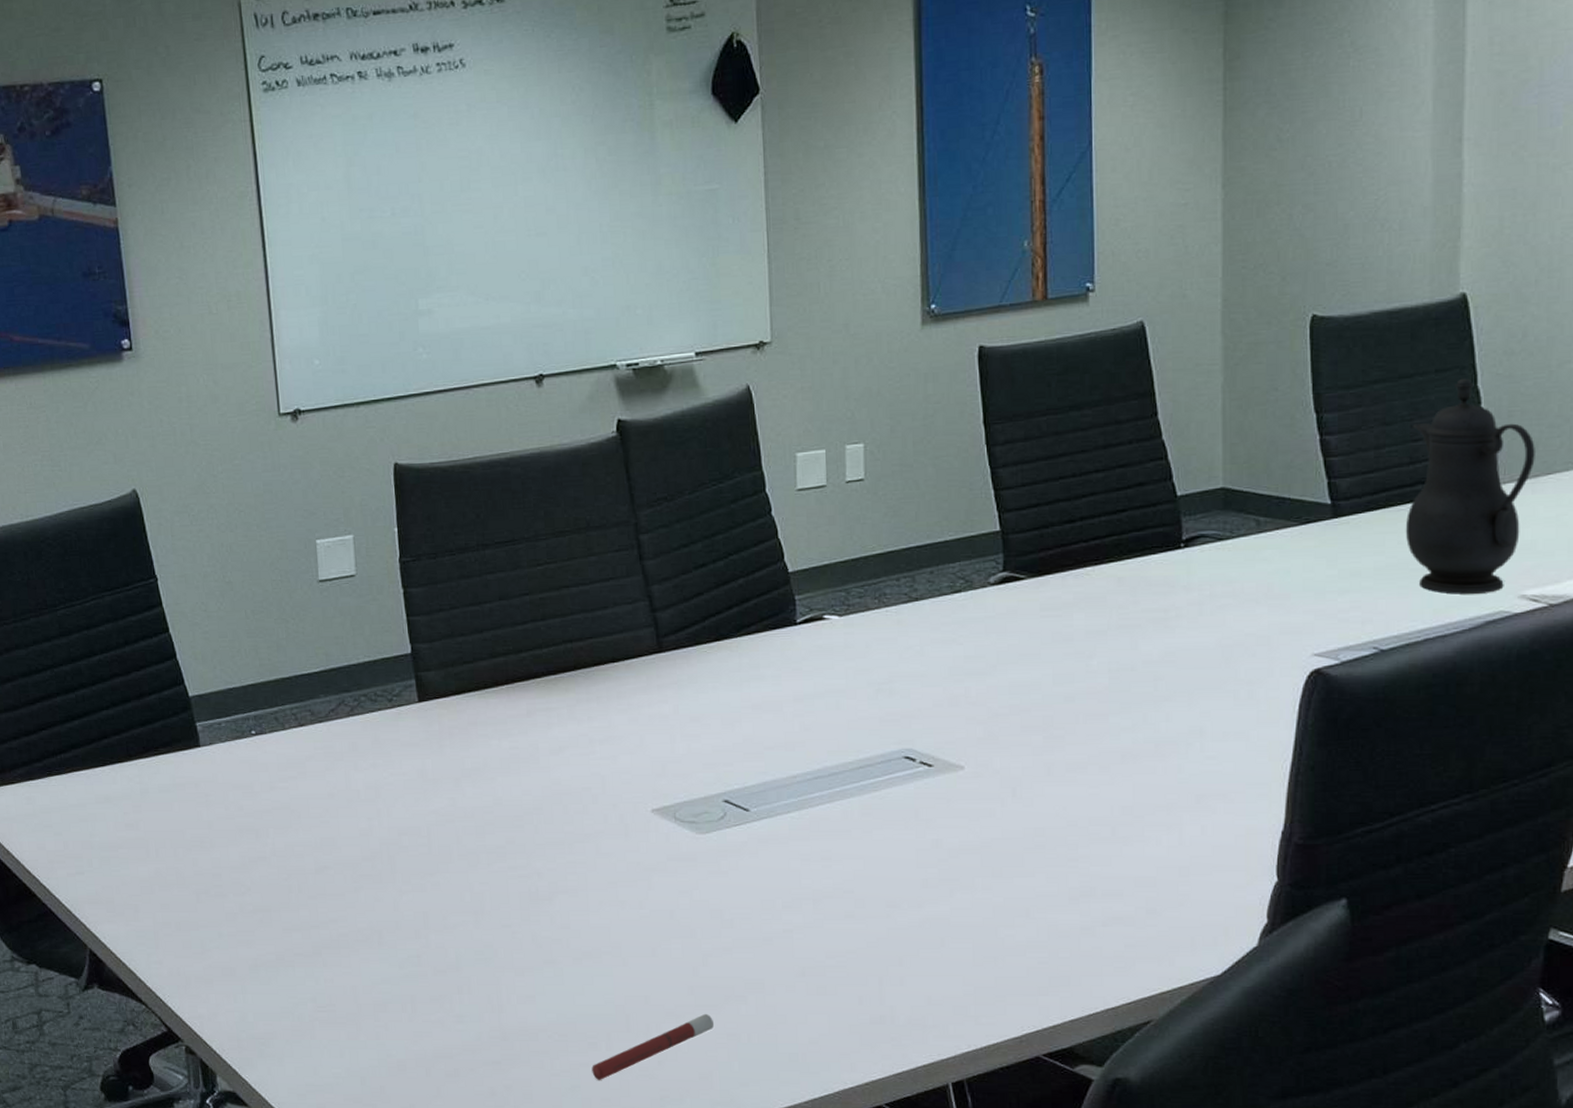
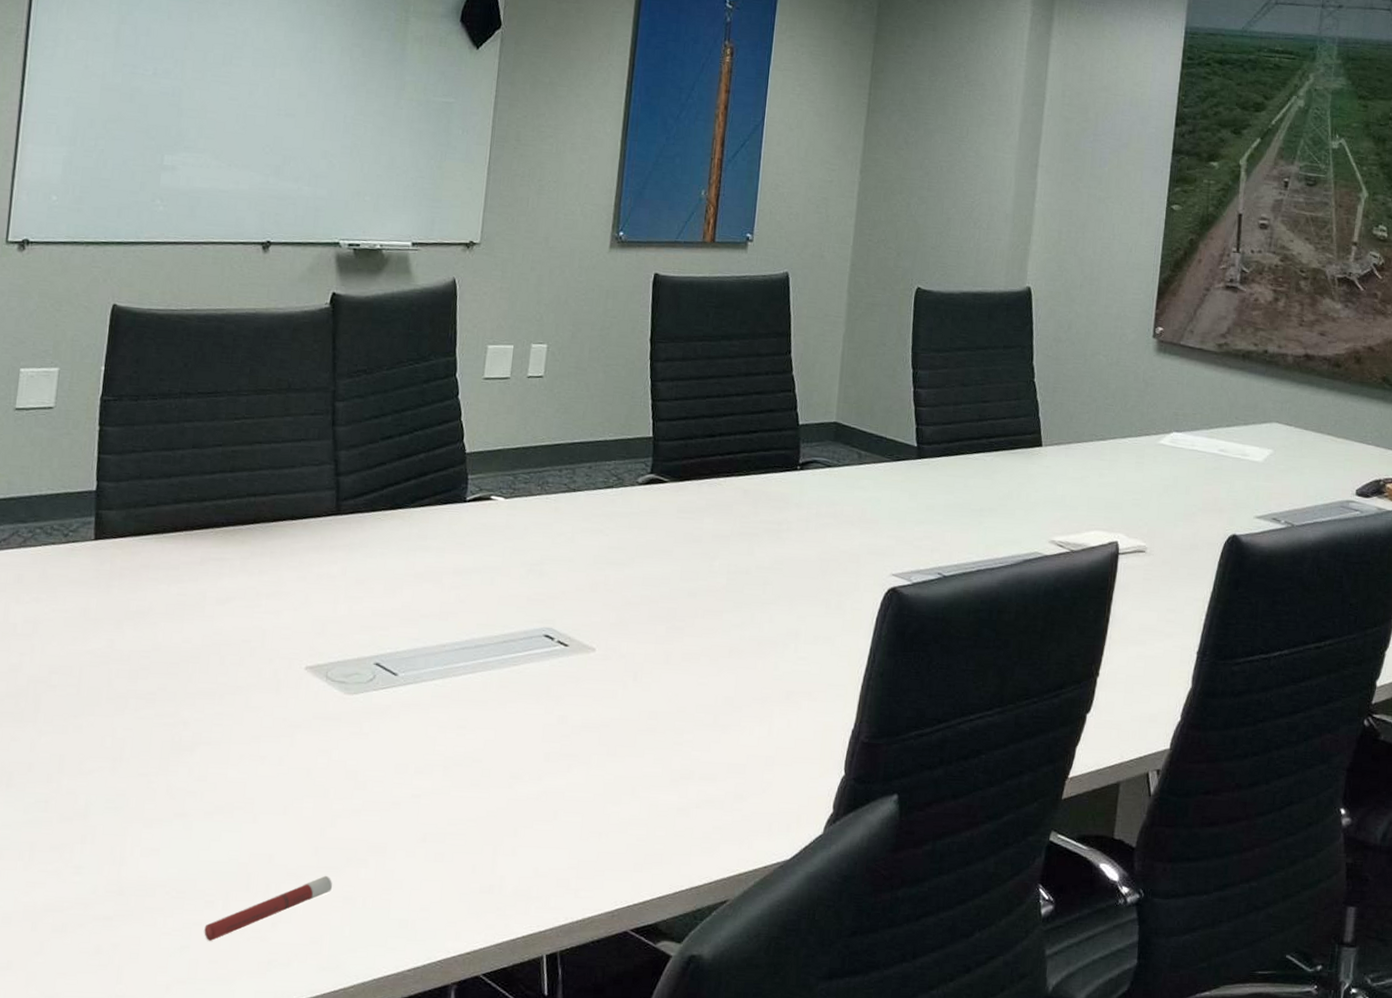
coffeepot: present [1405,378,1535,594] -> none [970,355,1071,536]

